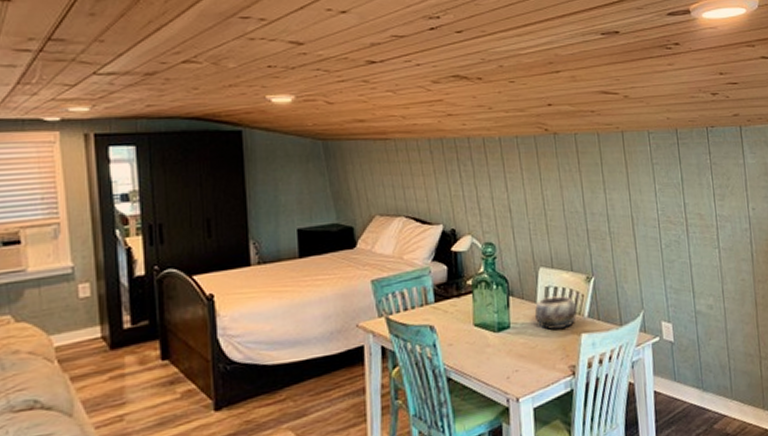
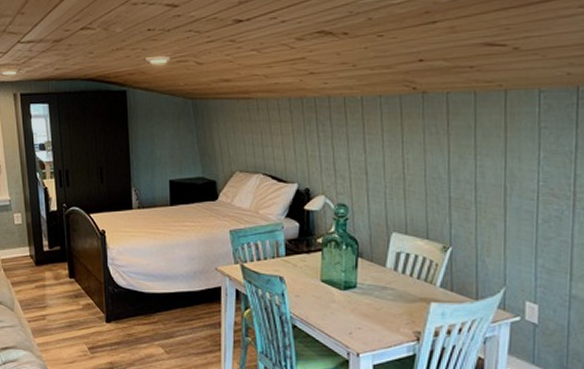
decorative bowl: present [534,295,578,330] -> none [382,262,429,294]

